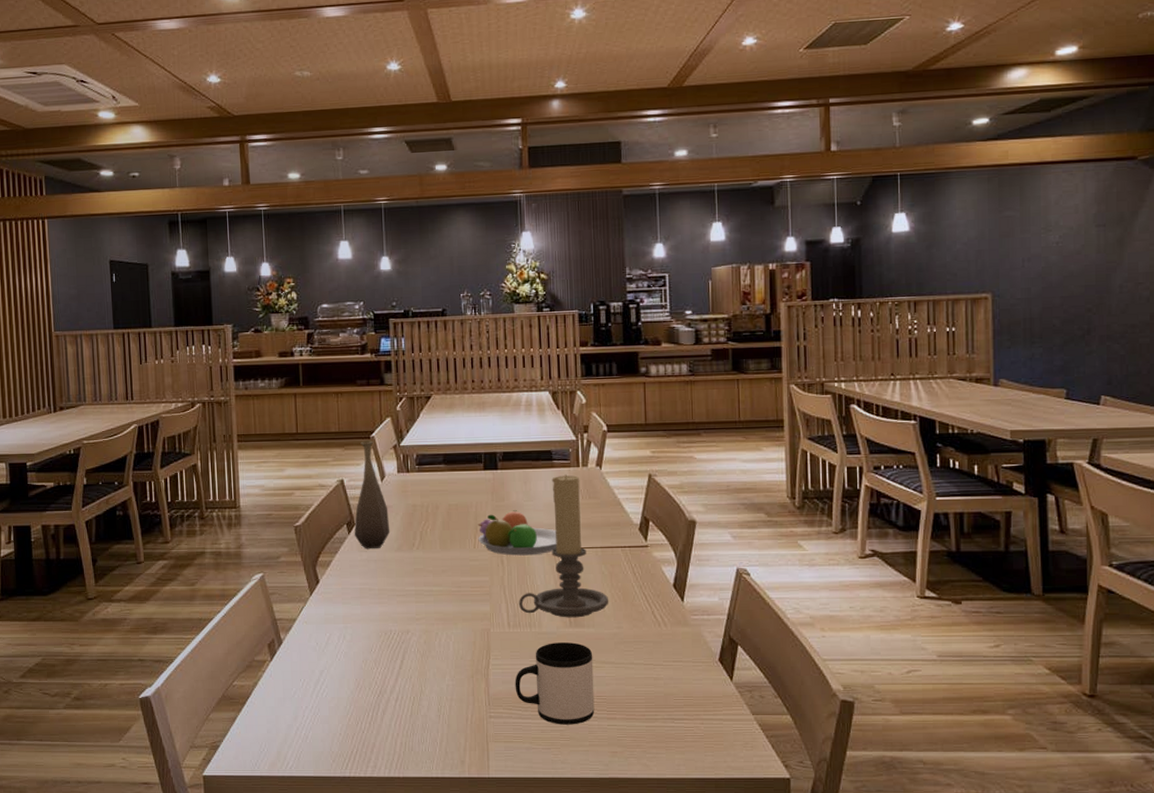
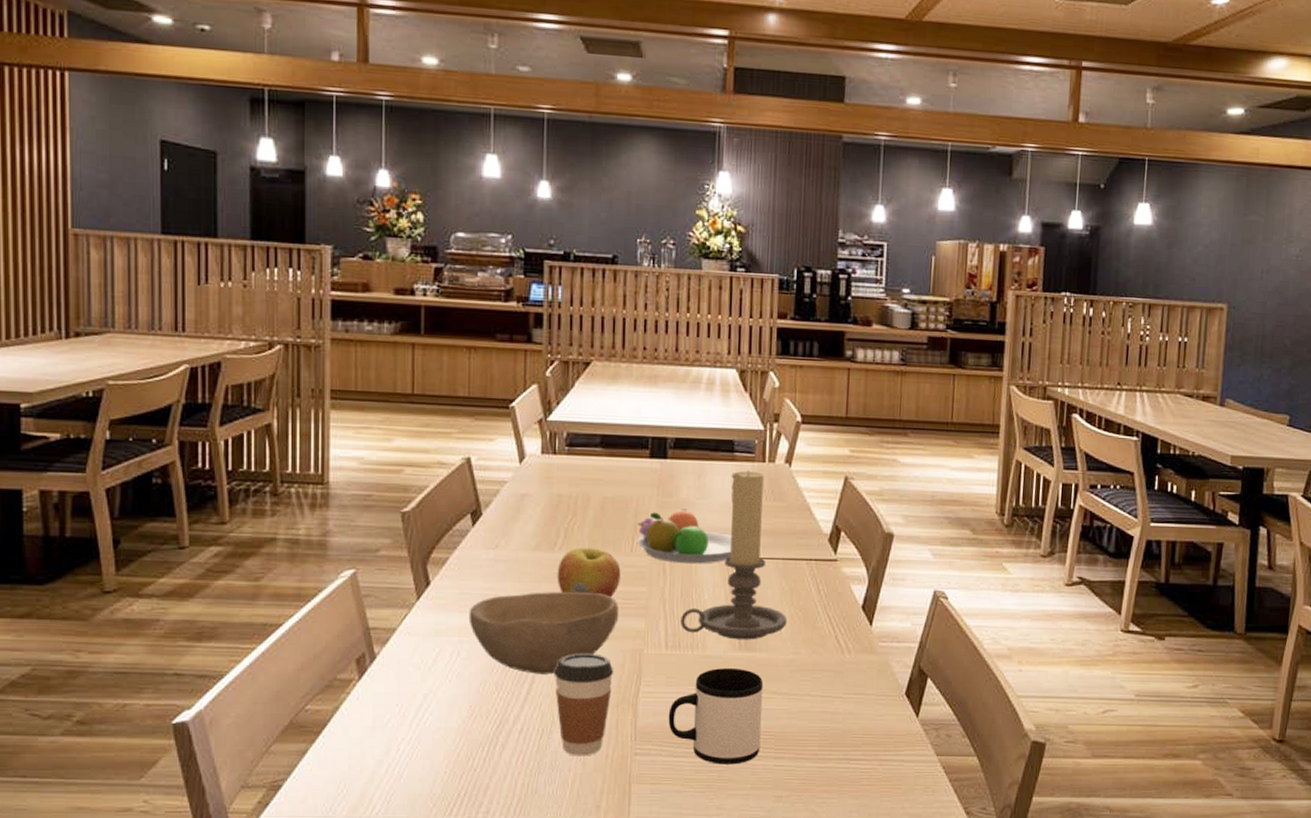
bowl: none [350,583,468,652] -> present [468,591,618,675]
bottle: present [354,440,390,549] -> none [479,411,527,547]
apple: none [416,547,467,587] -> present [557,548,621,598]
coffee cup: none [419,633,467,719] -> present [554,653,613,756]

